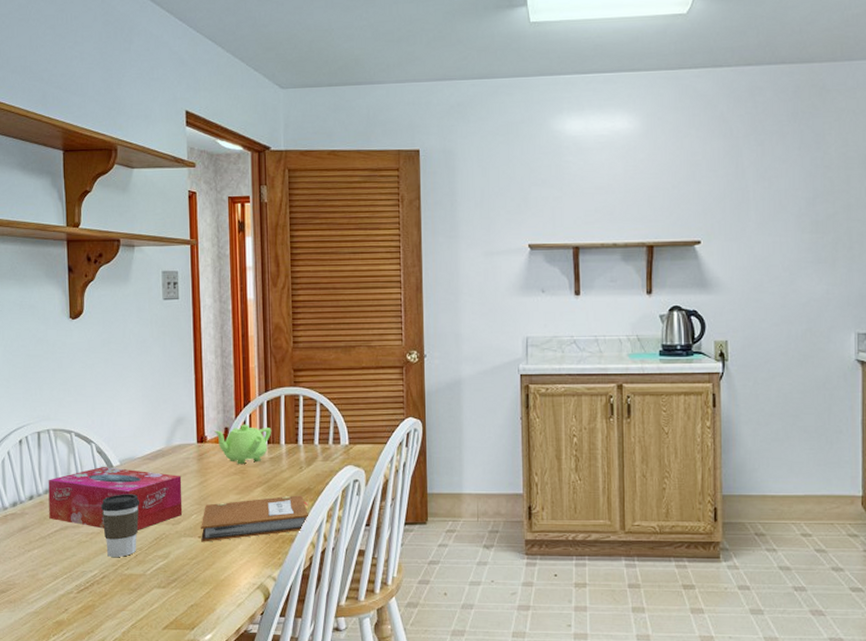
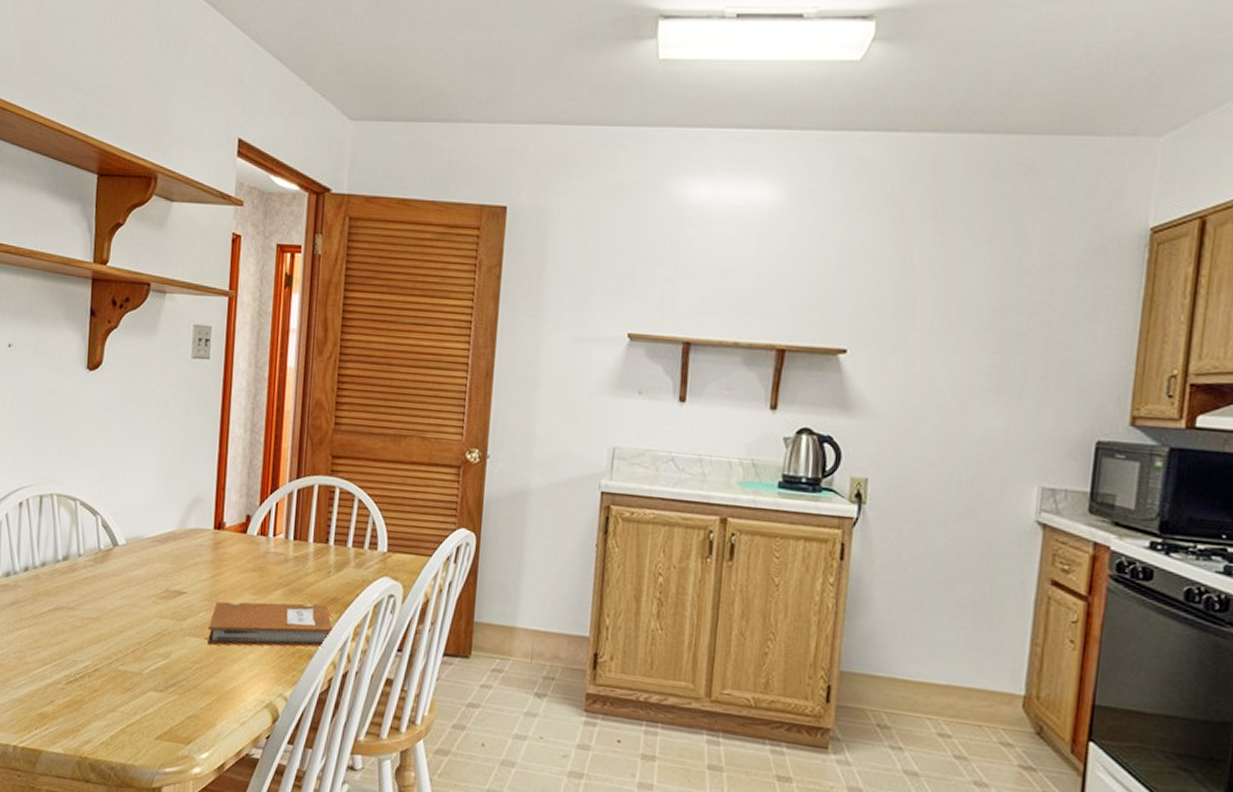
tissue box: present [48,467,183,530] -> none [43,543,193,622]
coffee cup: present [101,494,139,557] -> none [101,577,143,650]
teapot: present [213,424,272,465] -> none [233,513,300,561]

